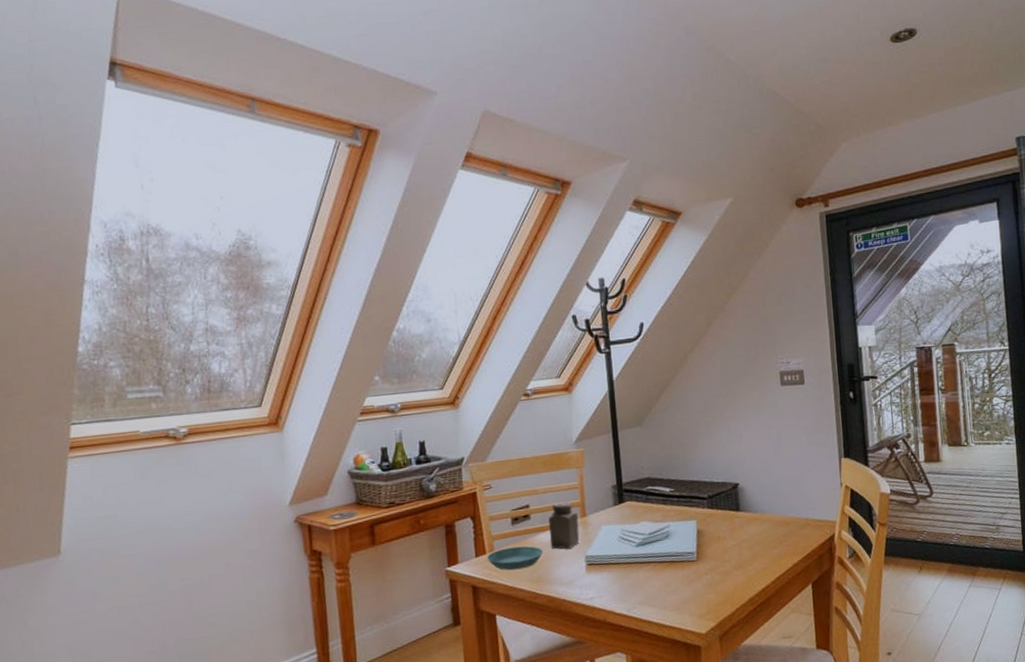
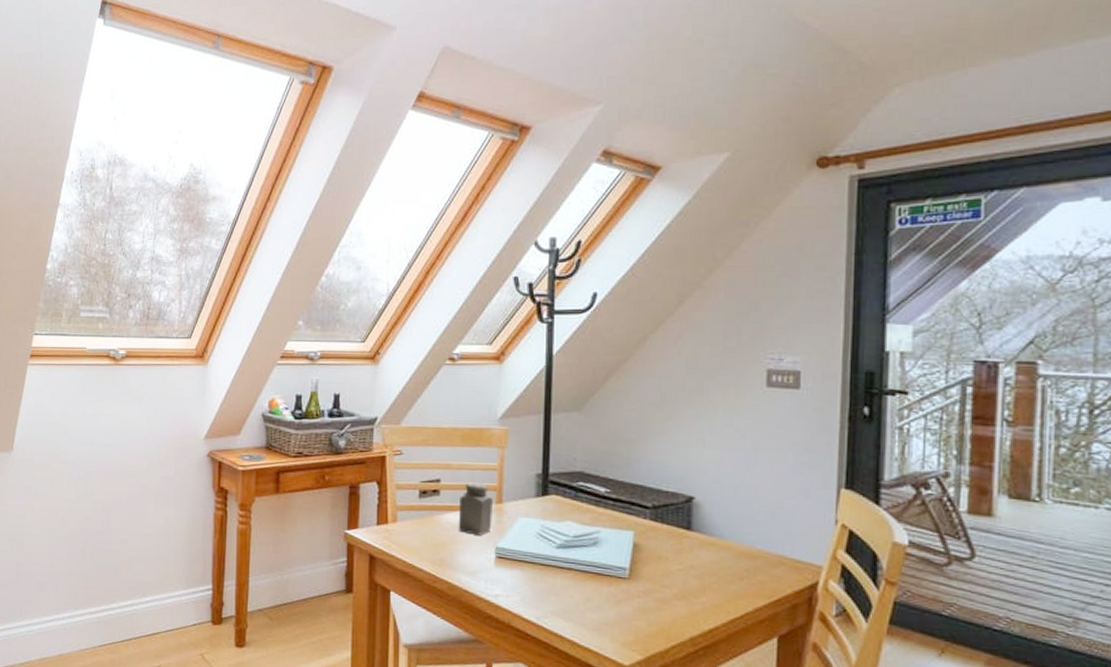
saucer: present [487,546,544,571] -> none [389,521,450,548]

